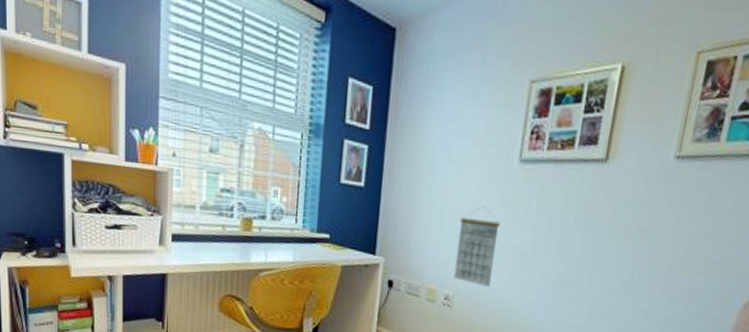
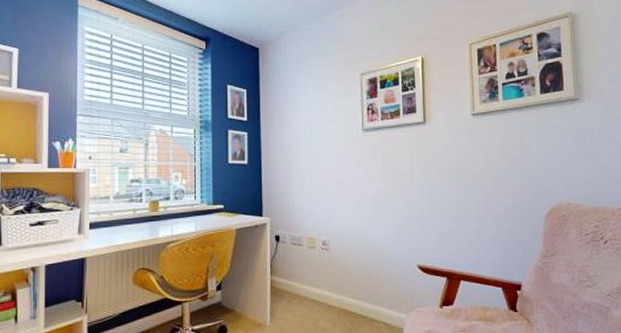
calendar: present [453,207,500,287] -> none [326,168,356,230]

